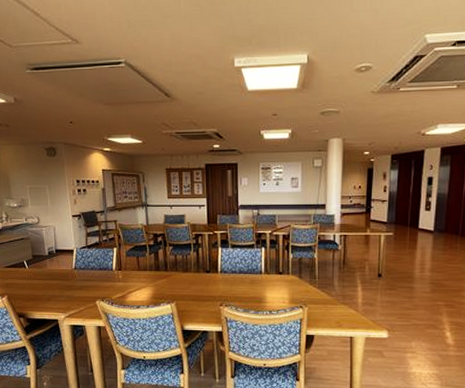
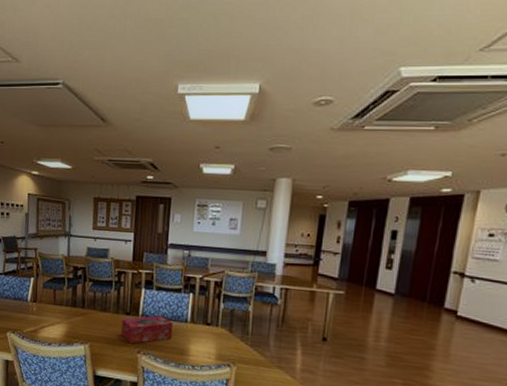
tissue box: none [202,270,249,298] -> present [121,315,173,344]

